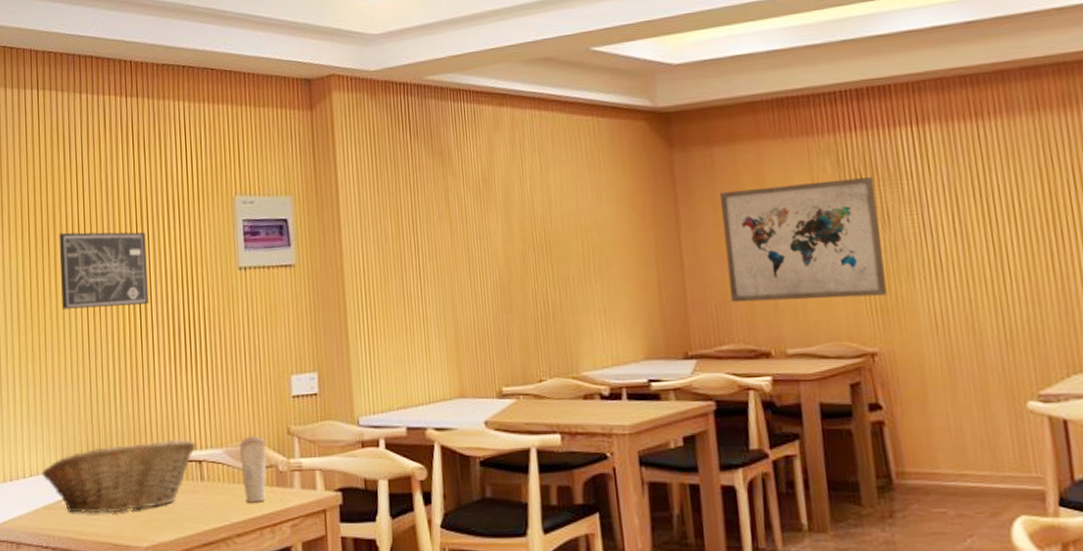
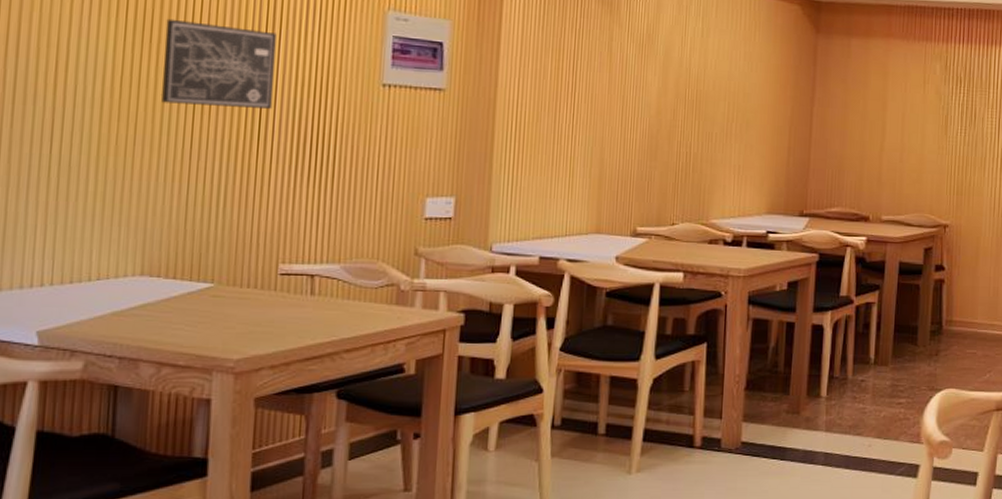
fruit basket: present [42,438,196,514] -> none [113,251,310,324]
candle: present [239,436,267,503] -> none [358,254,389,320]
wall art: present [719,177,887,303] -> none [845,78,969,180]

